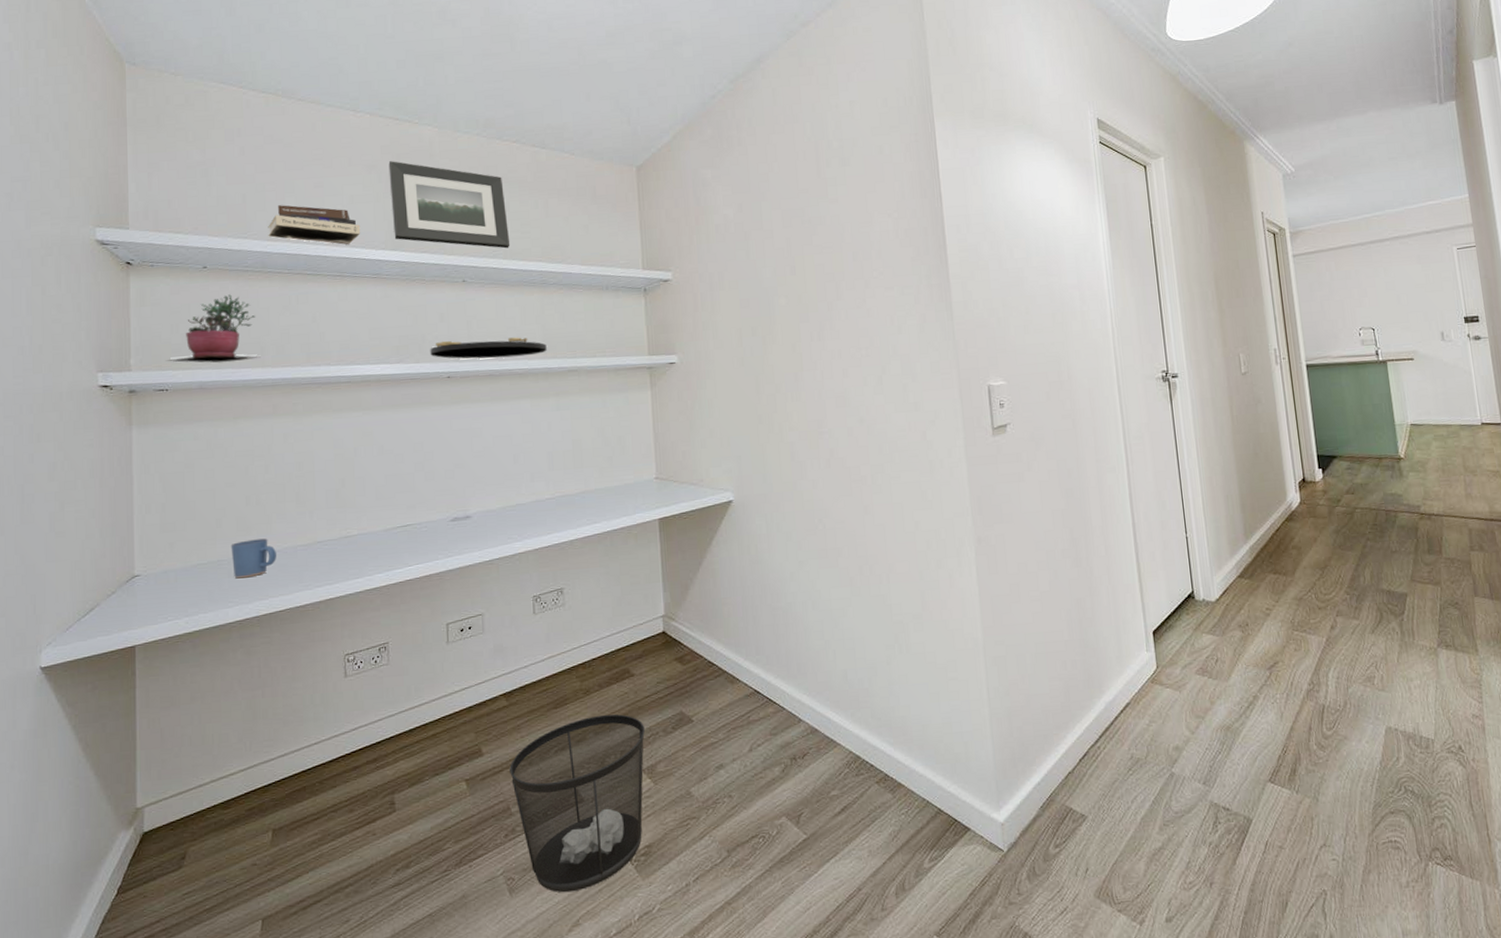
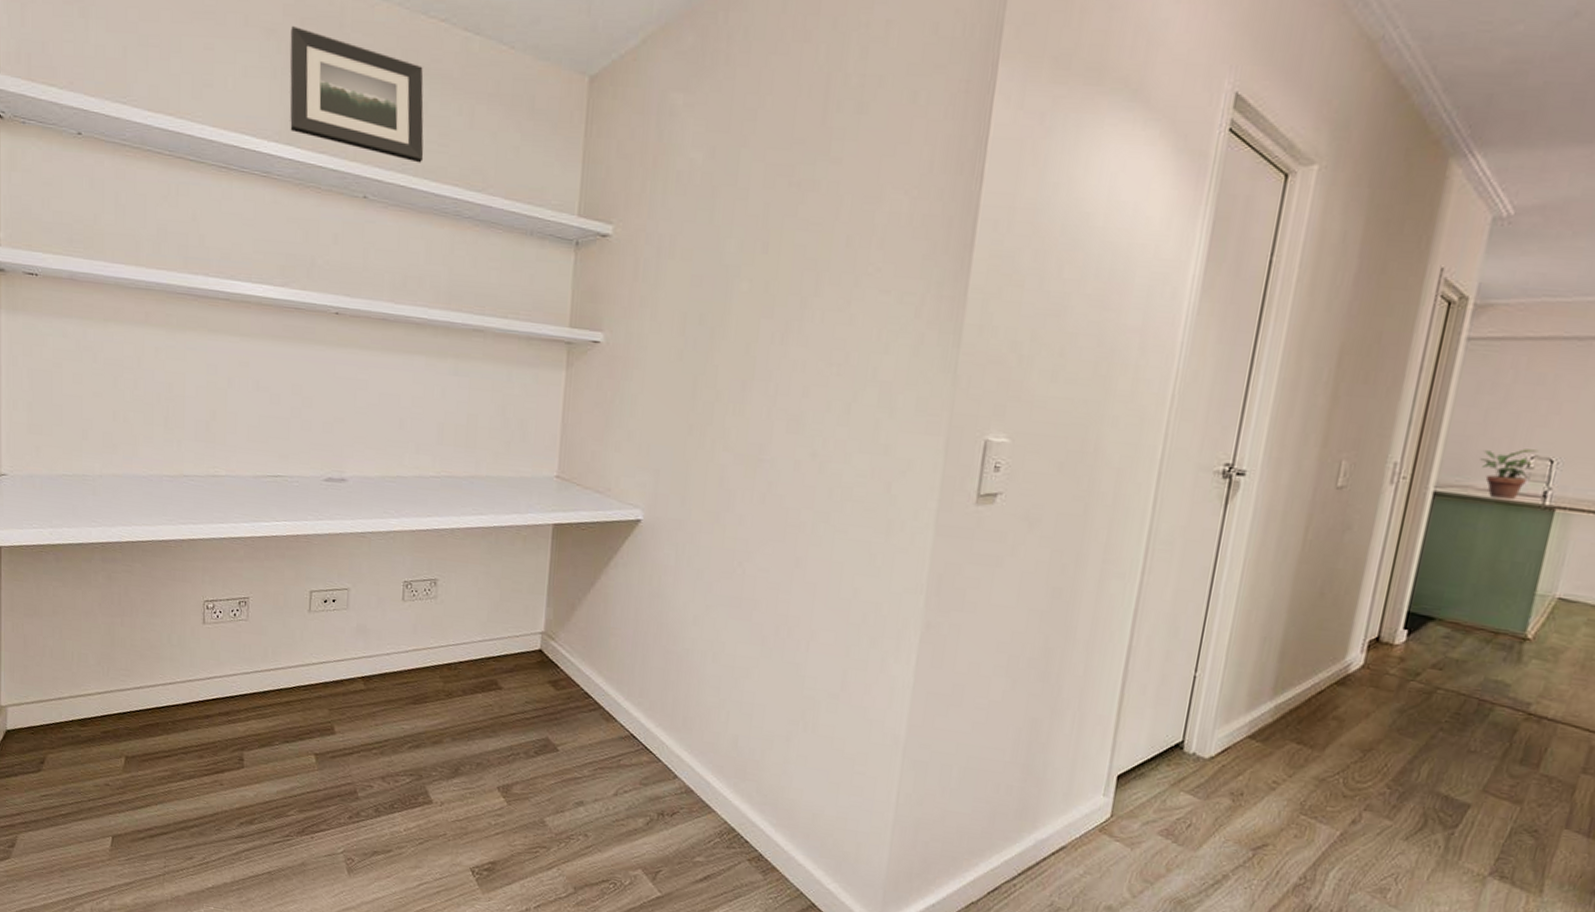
succulent plant: present [166,294,261,363] -> none [36,171,135,255]
mug: present [231,538,276,579] -> none [96,458,141,500]
books: present [268,205,361,245] -> none [149,67,253,130]
clock: present [430,337,547,359] -> none [319,268,452,304]
waste bin: present [509,714,645,893] -> none [360,720,505,887]
potted plant: none [1328,323,1364,362] -> present [1480,449,1539,501]

